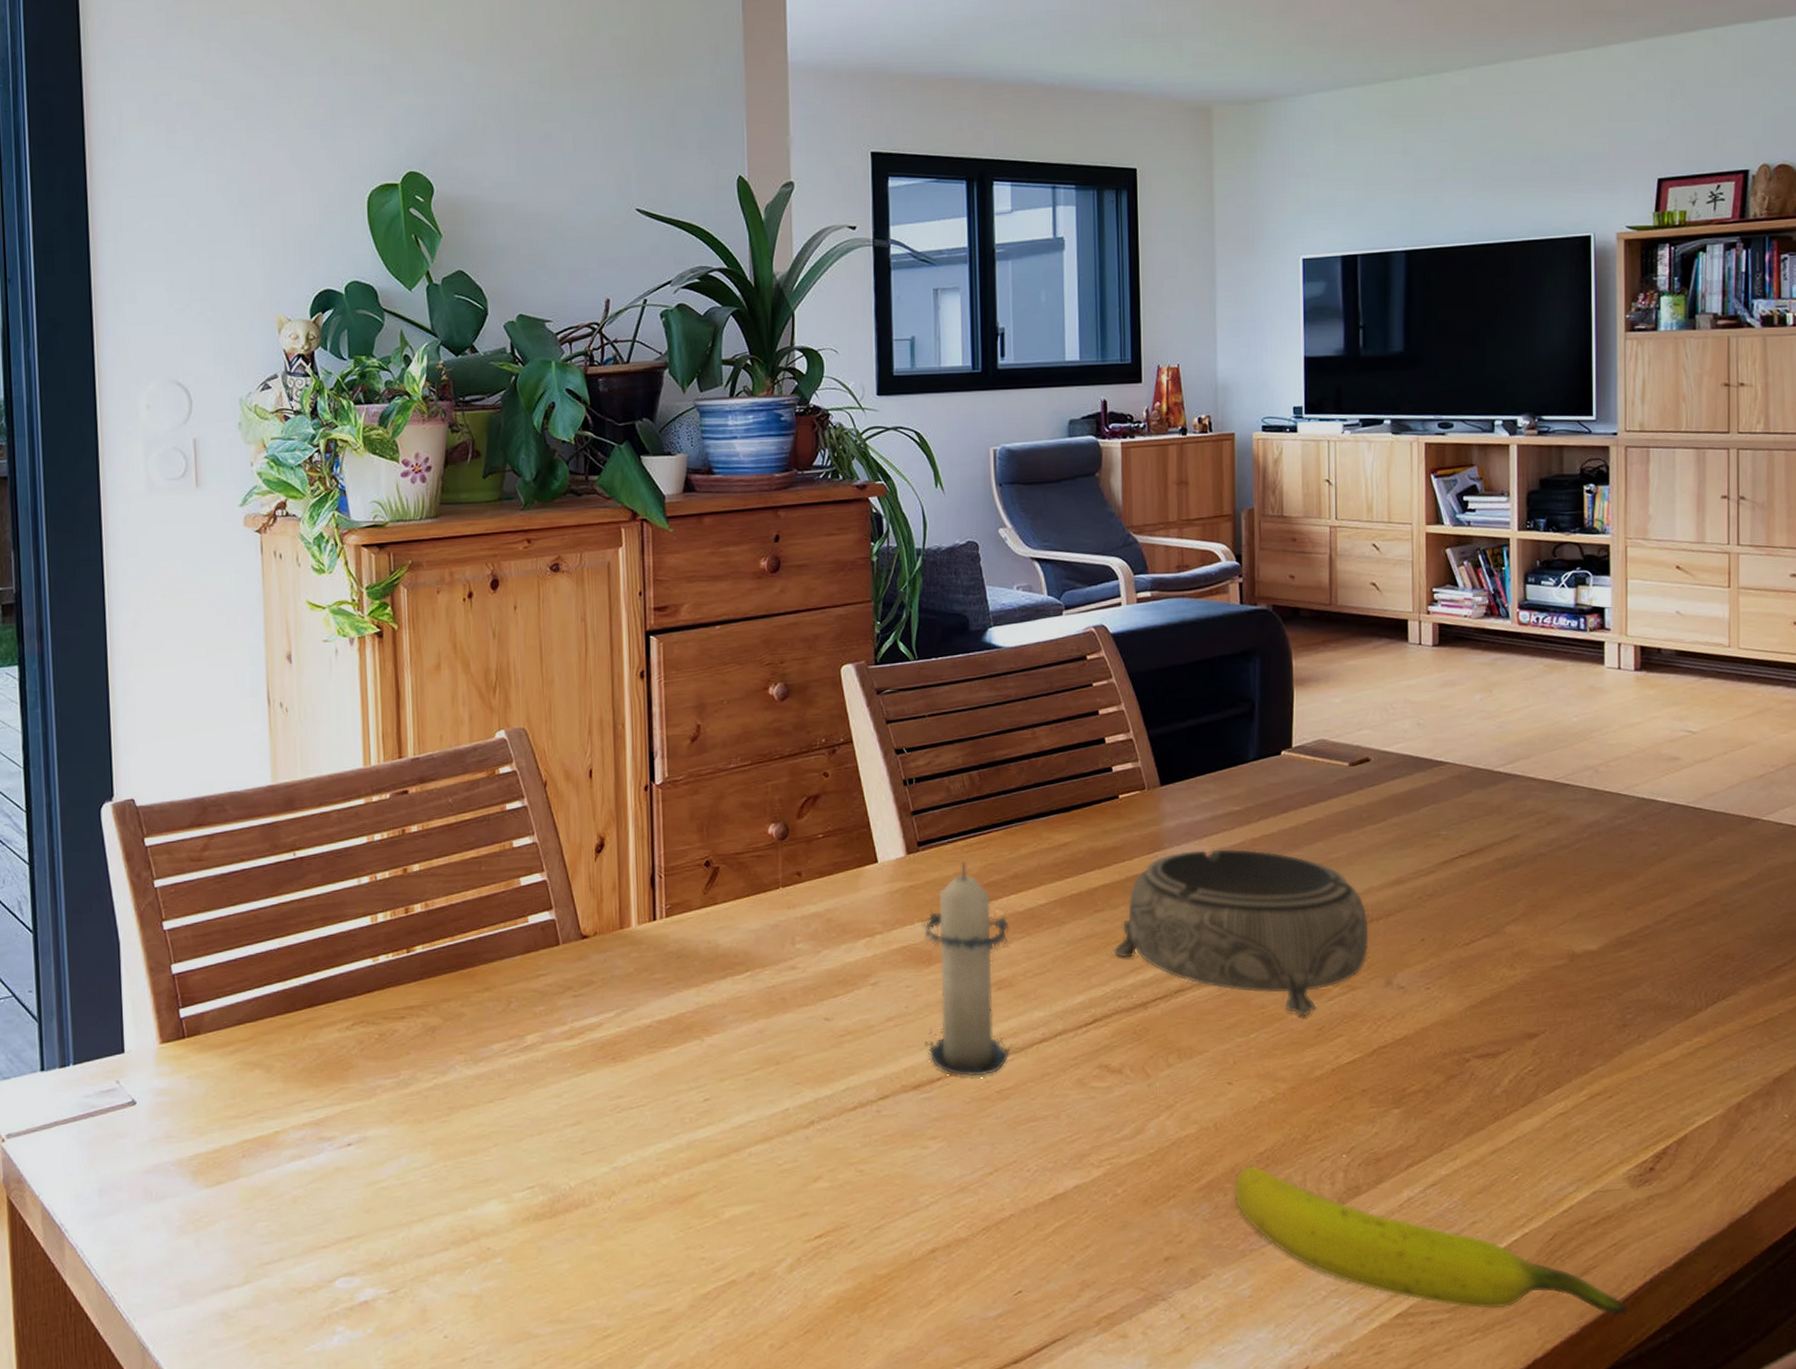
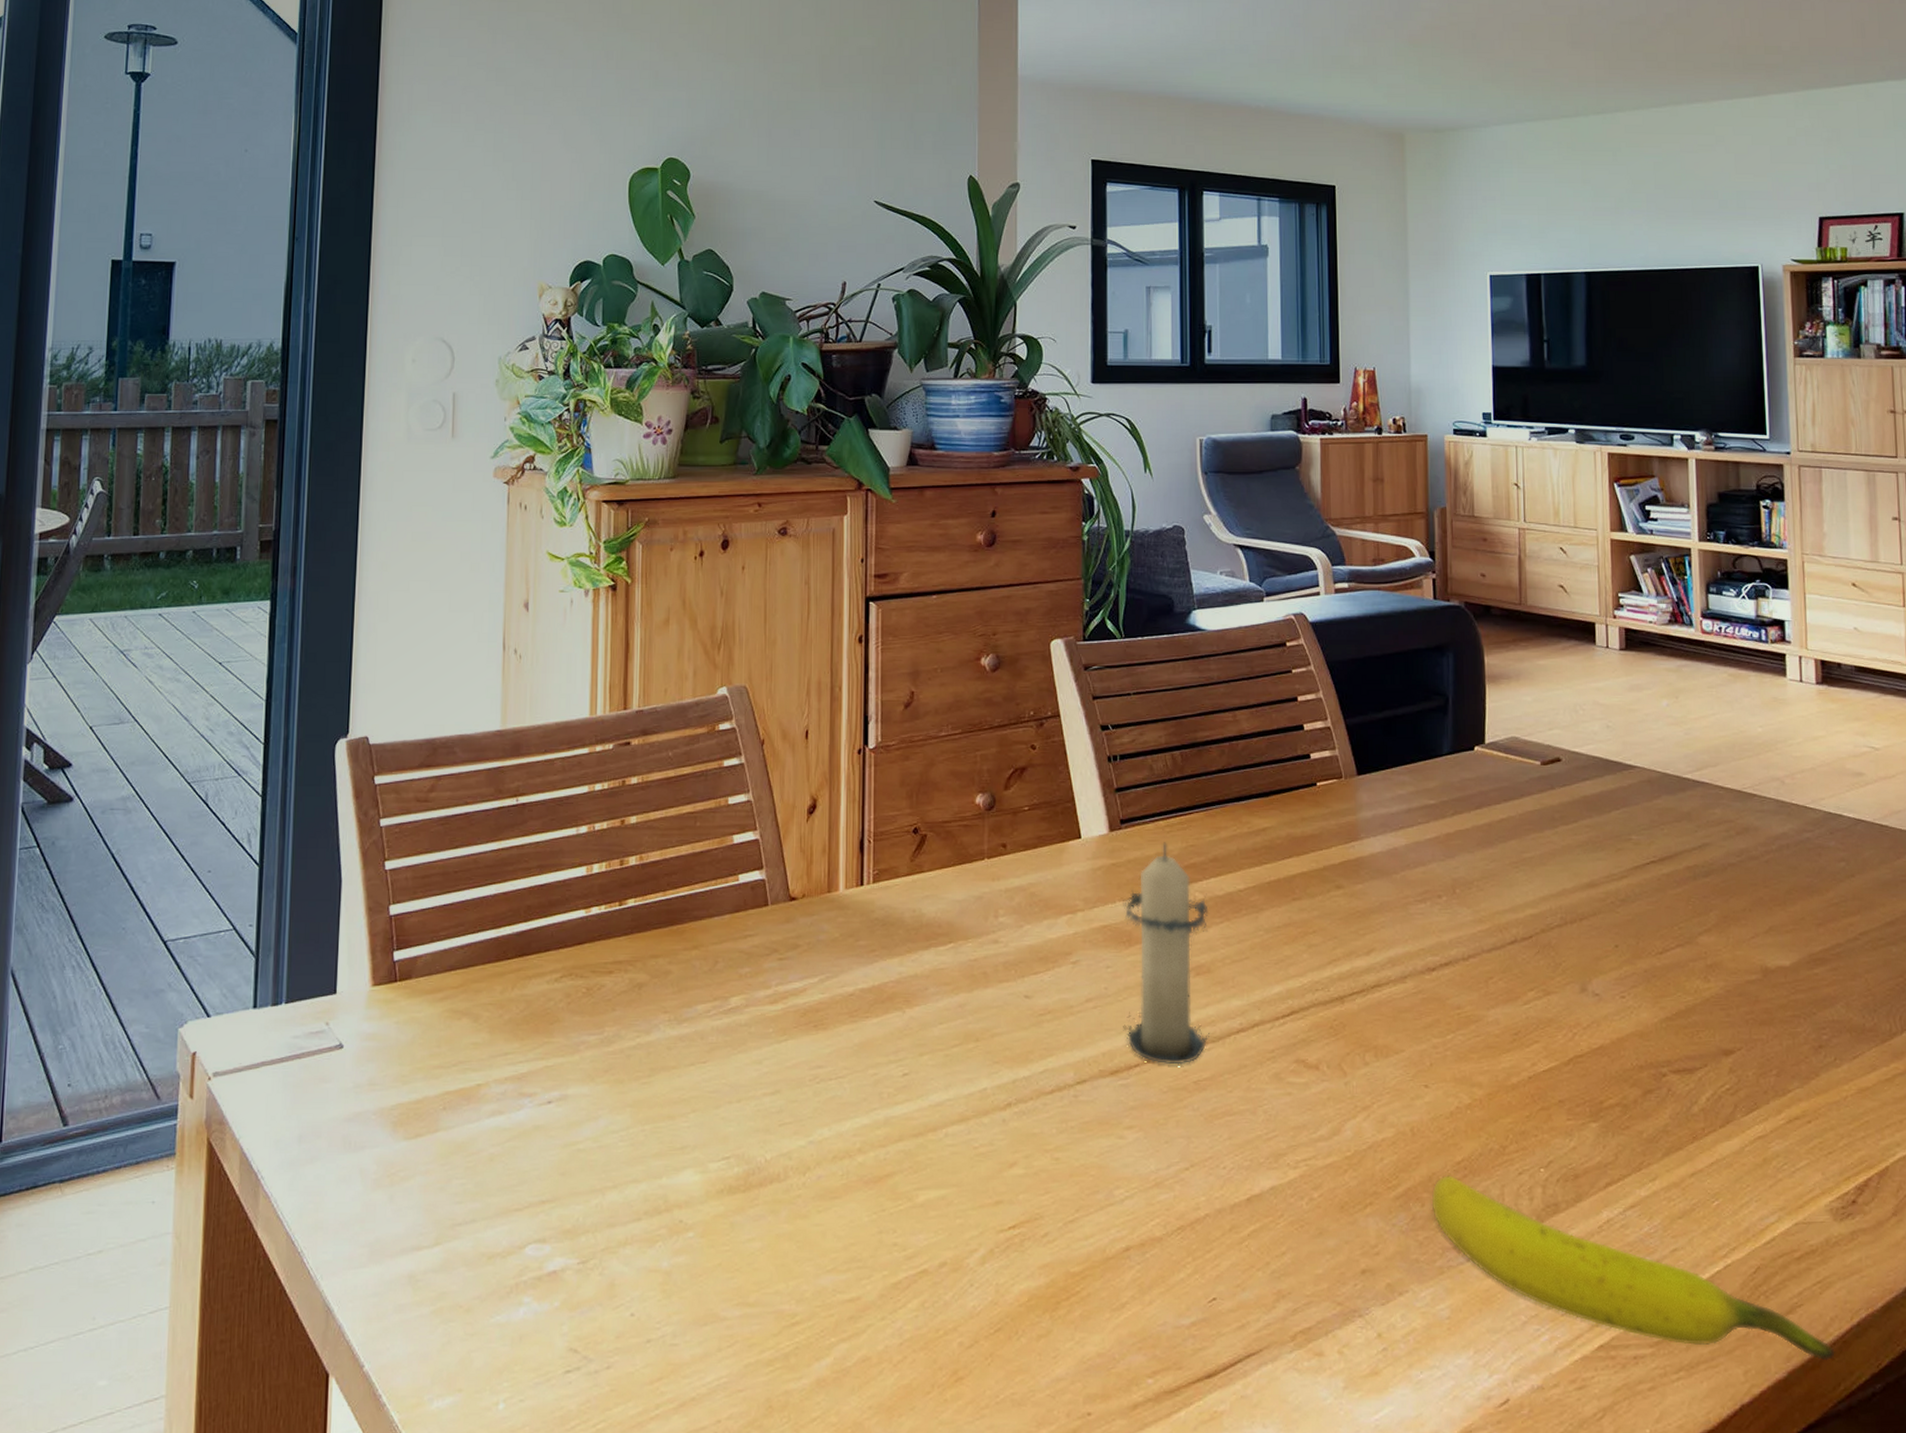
decorative bowl: present [1113,848,1369,1017] -> none [1310,842,1563,1020]

